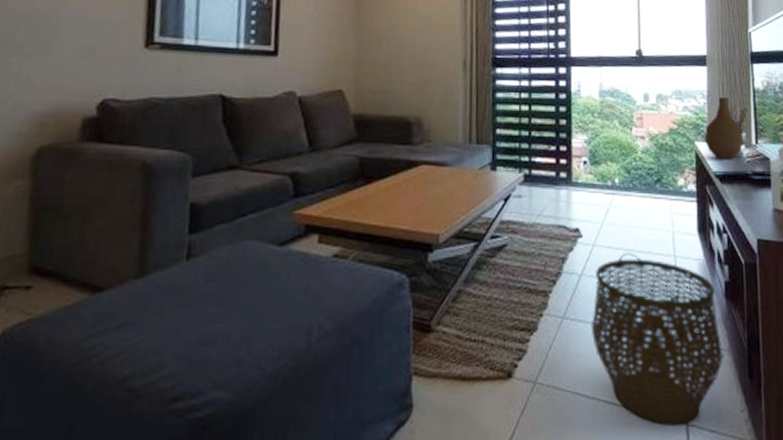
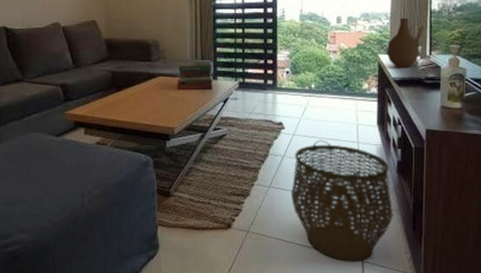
books: none [444,146,491,184] -> present [177,61,213,91]

